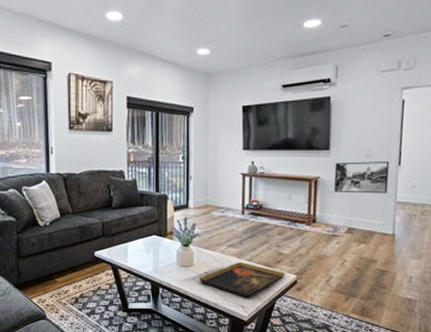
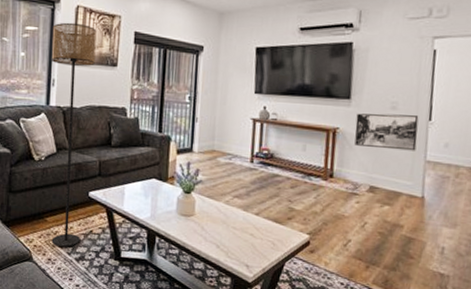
floor lamp: none [46,90,90,304] -> present [51,22,97,247]
decorative tray: present [198,262,286,298] -> none [199,215,297,257]

